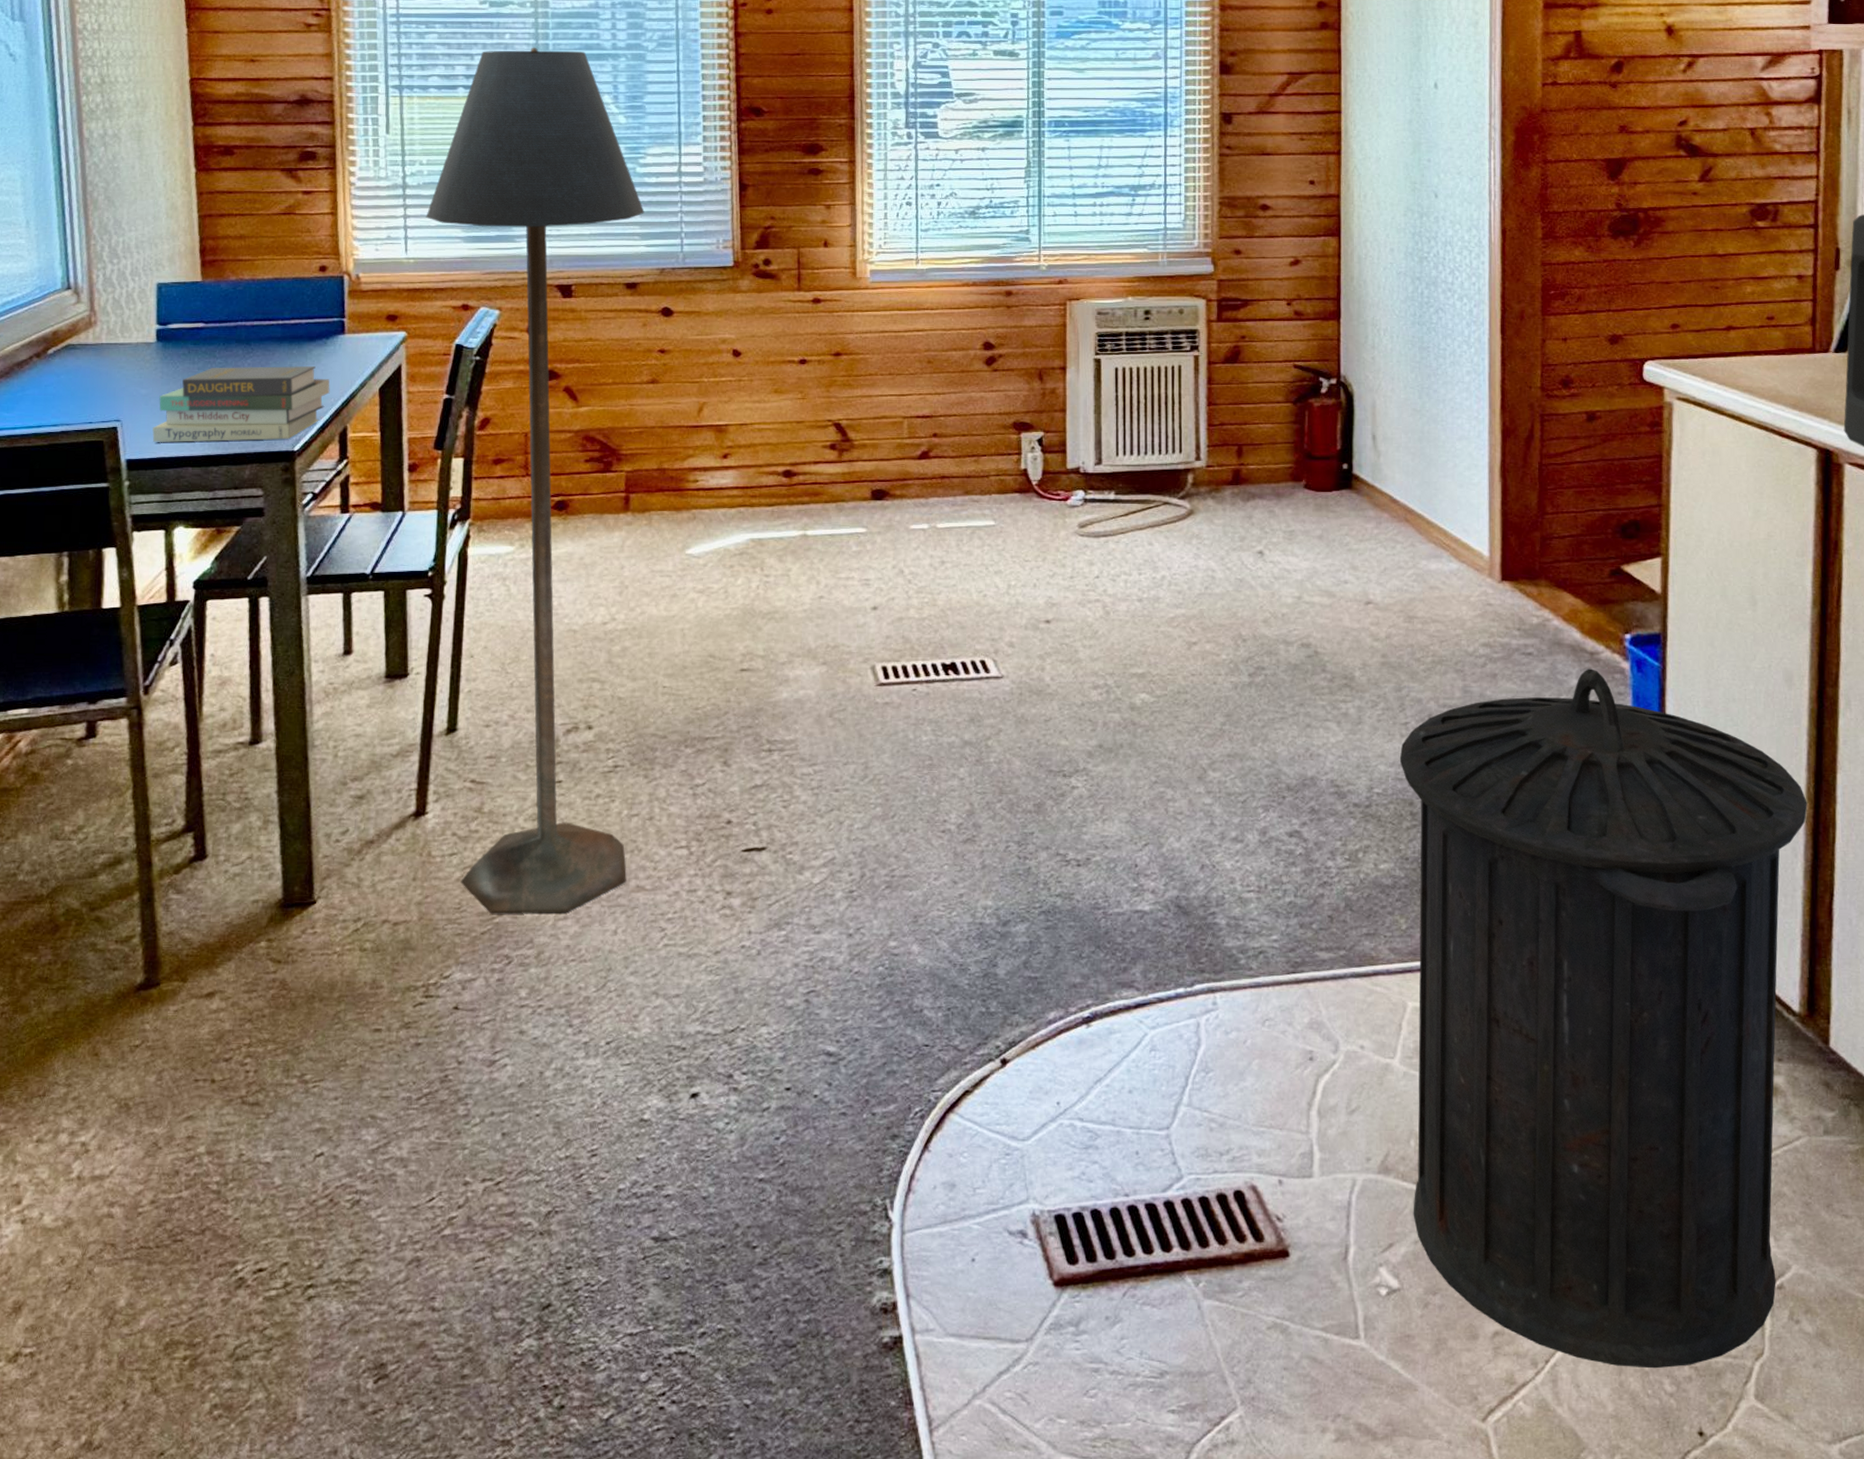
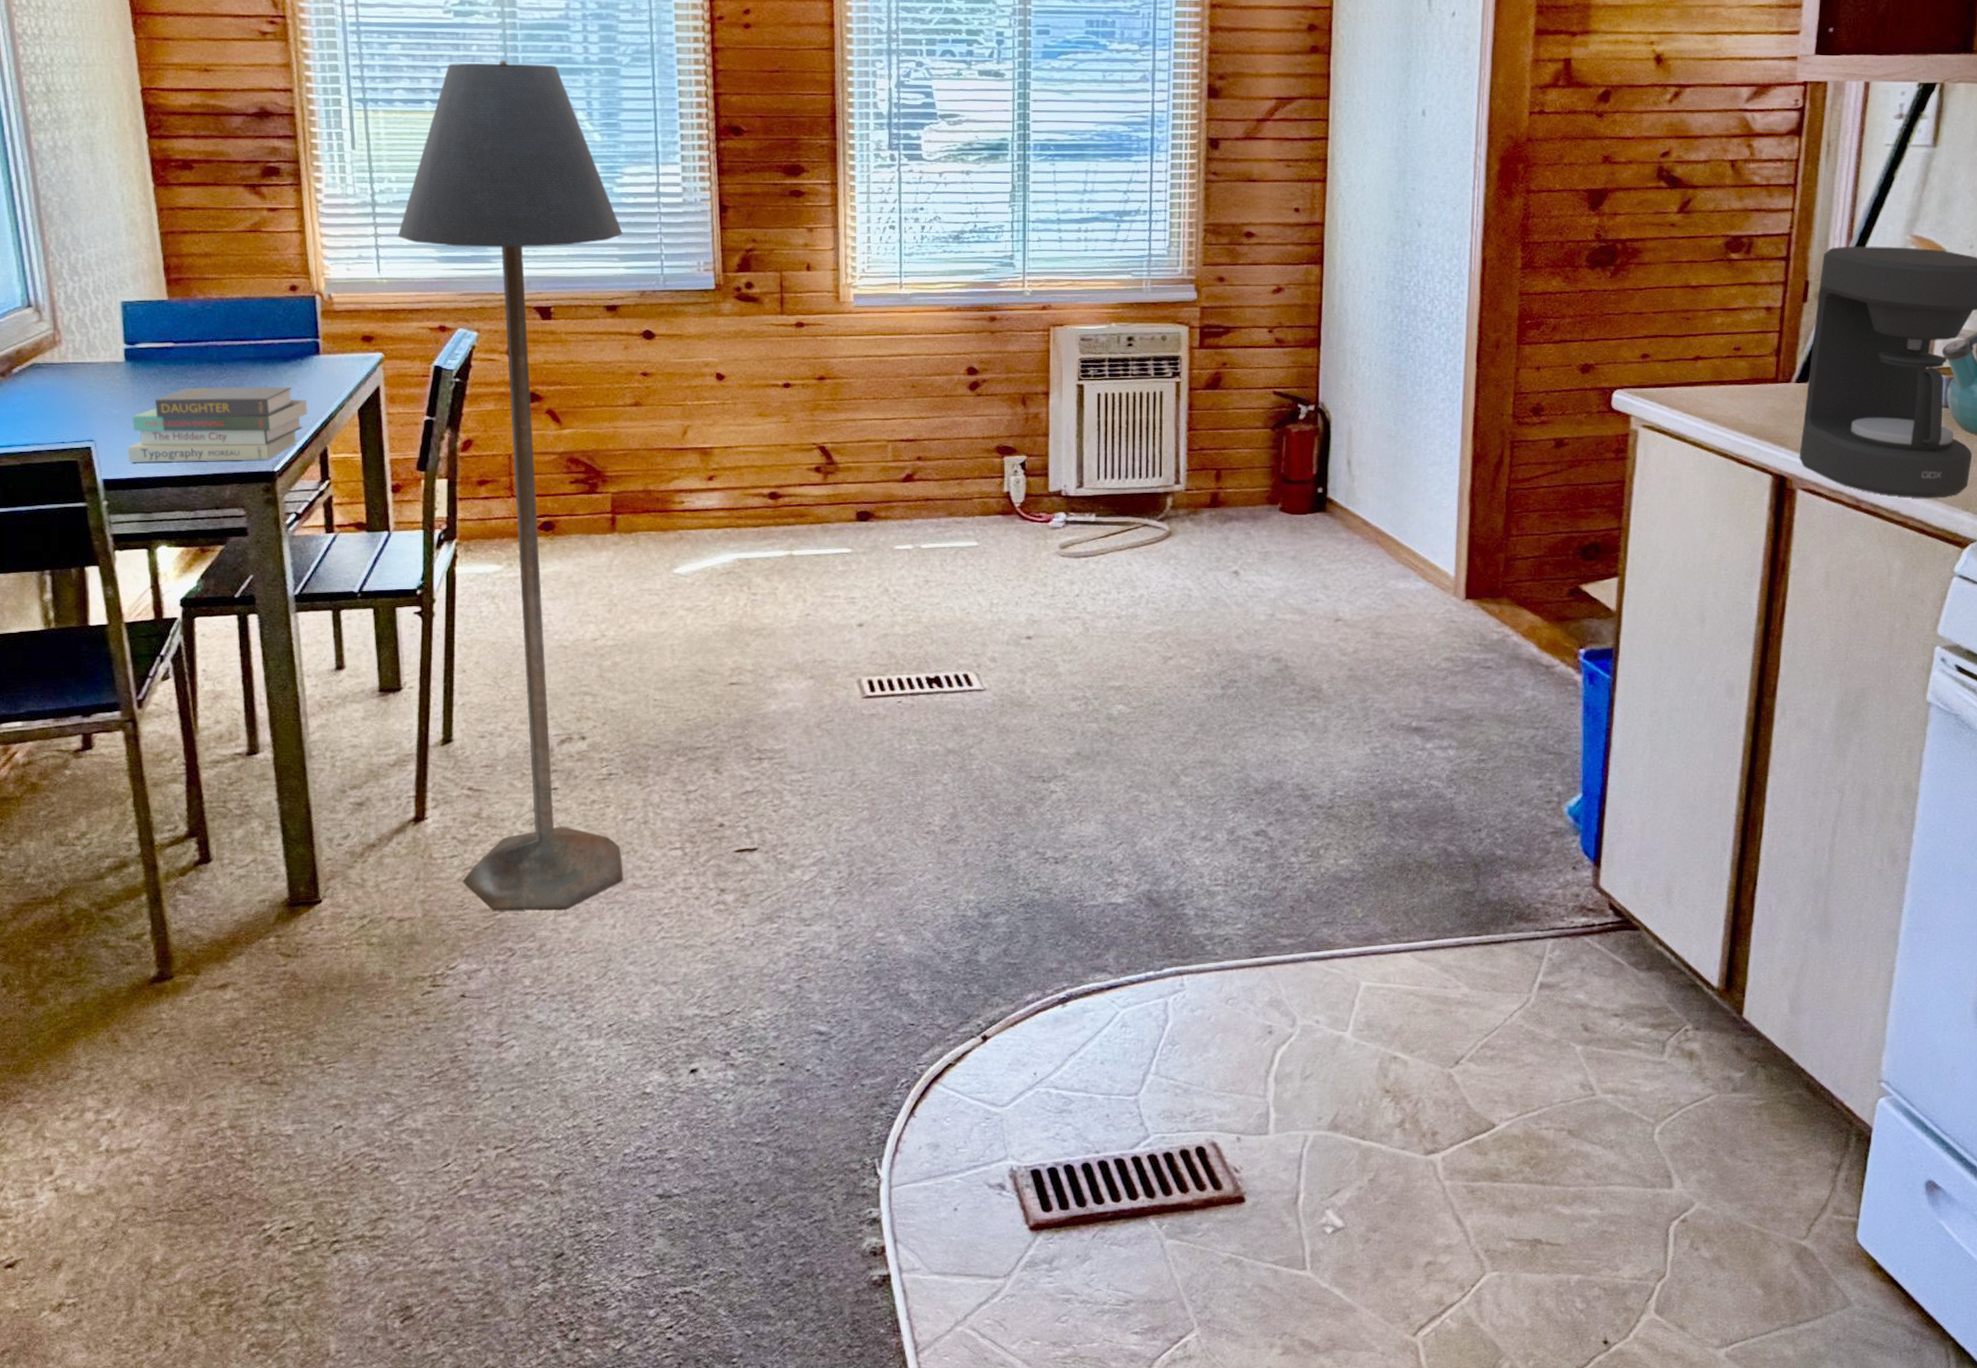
trash can: present [1399,668,1808,1369] -> none [1358,681,1739,1290]

